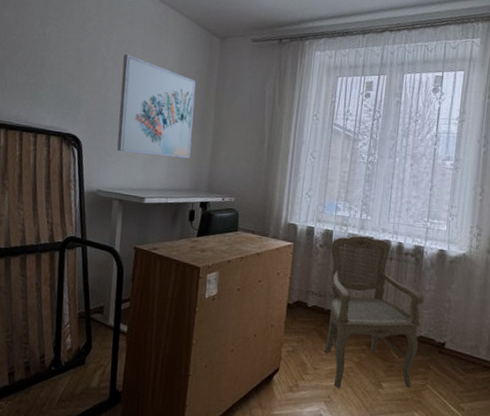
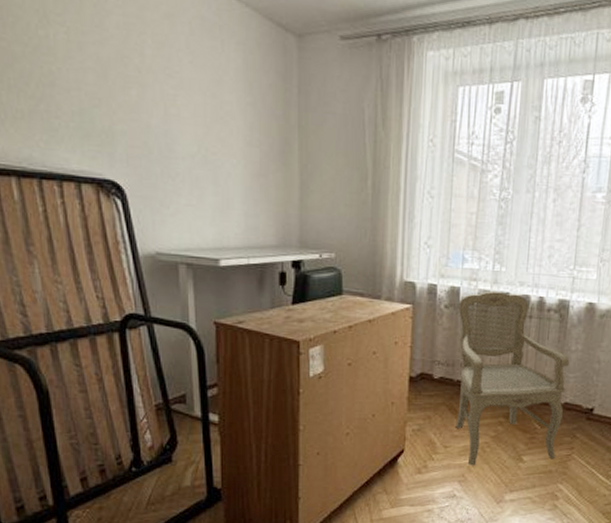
wall art: present [117,54,196,159] -> none [165,63,272,206]

